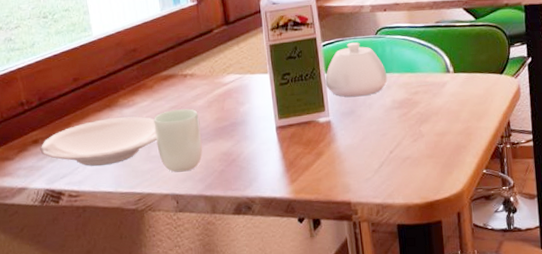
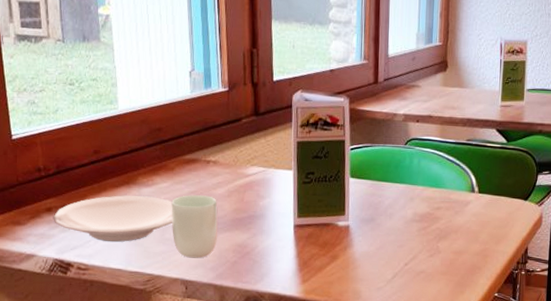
sugar bowl: present [325,42,388,97] -> none [349,150,412,205]

